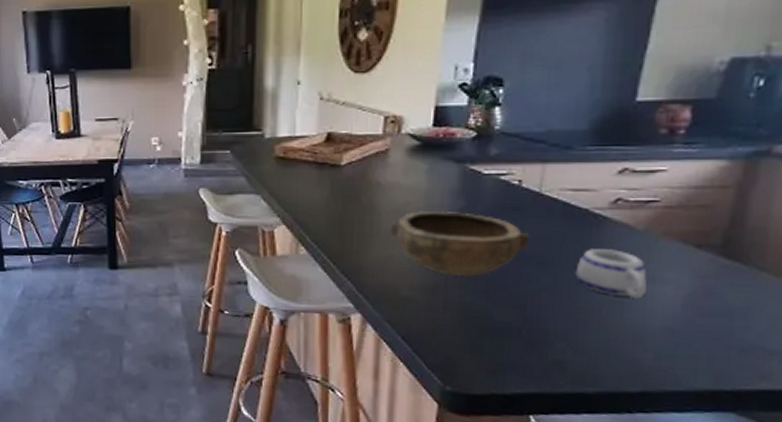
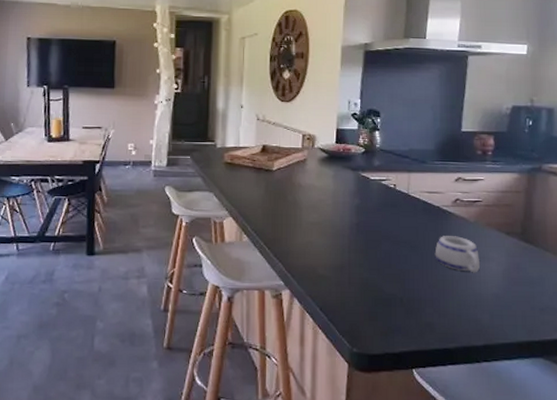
bowl: present [391,210,529,277] -> none [309,206,403,258]

